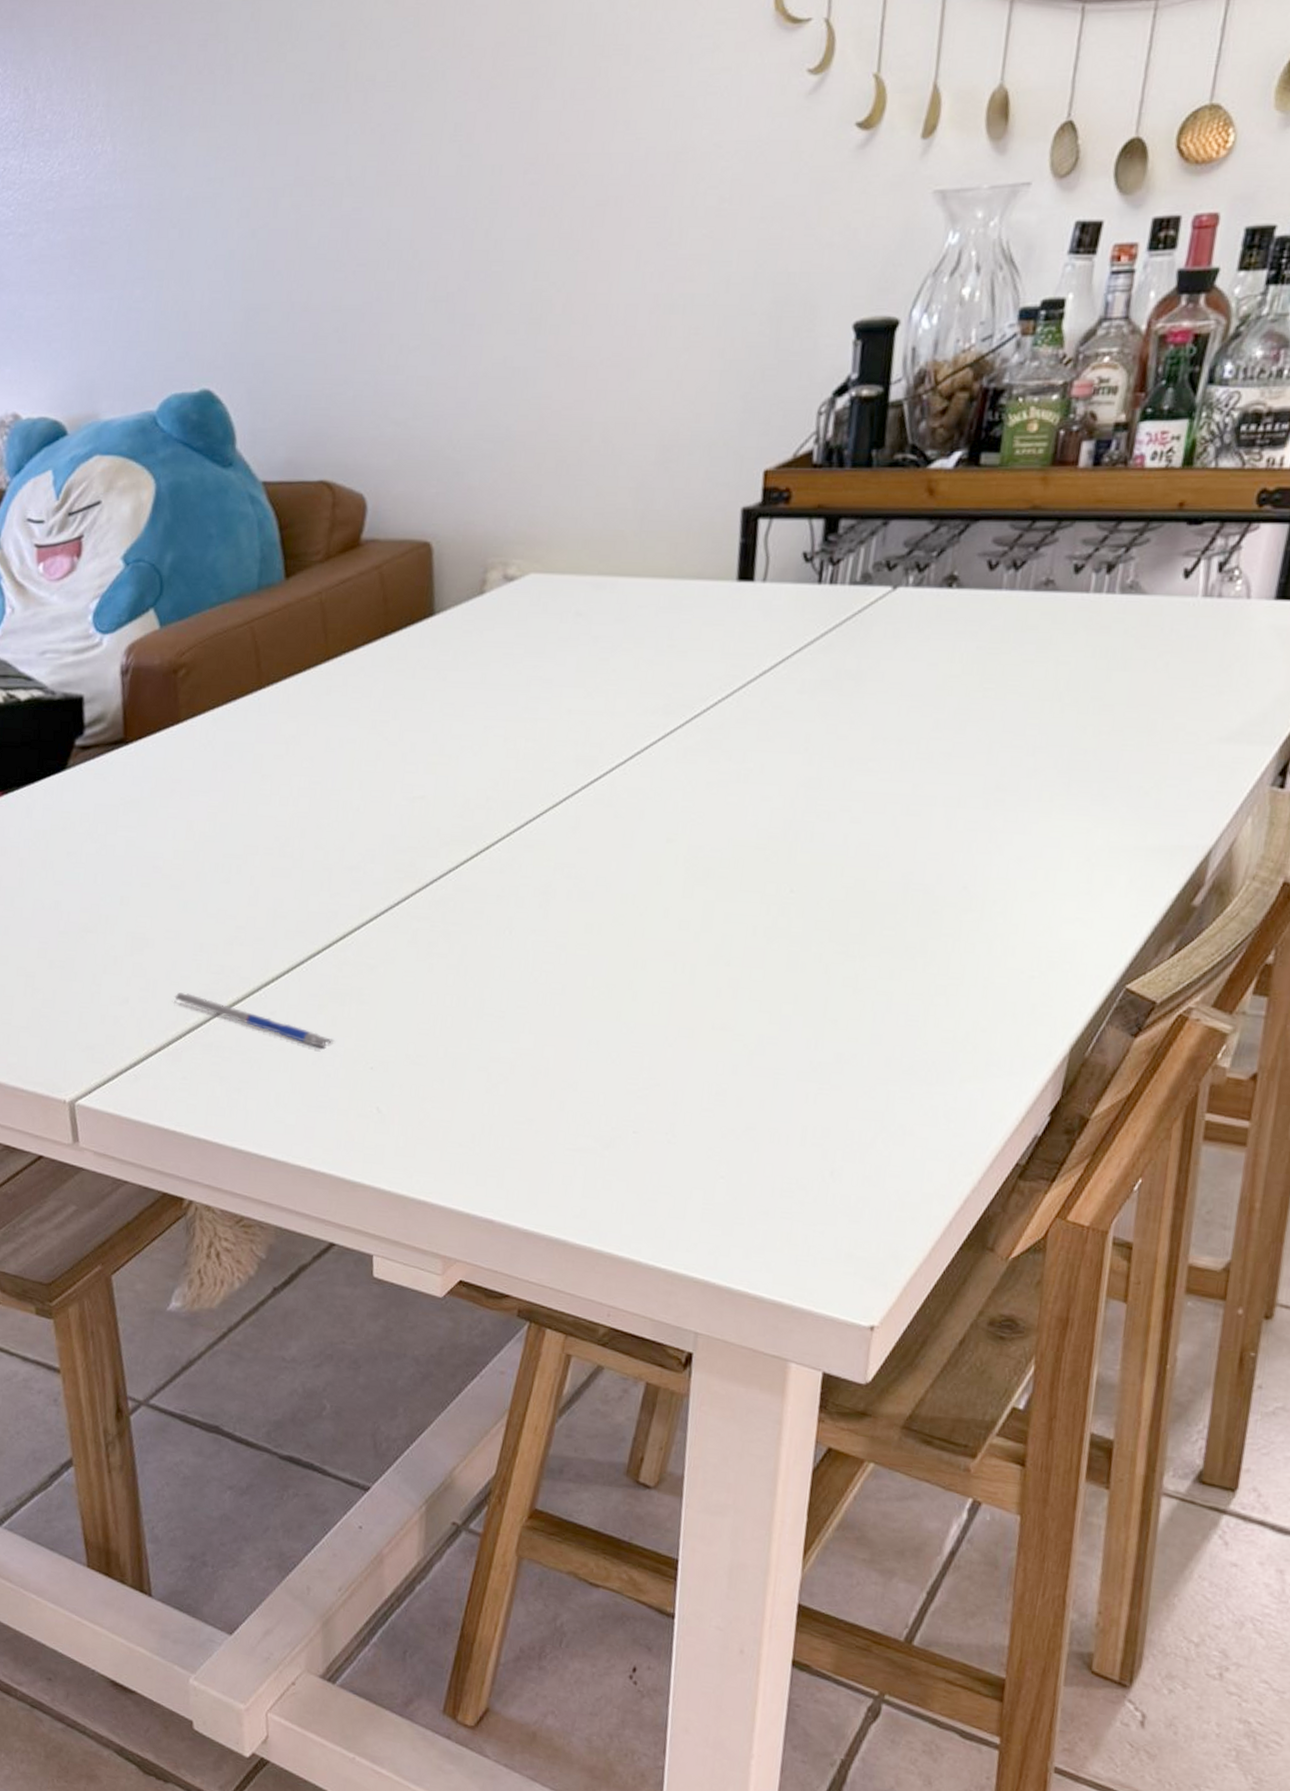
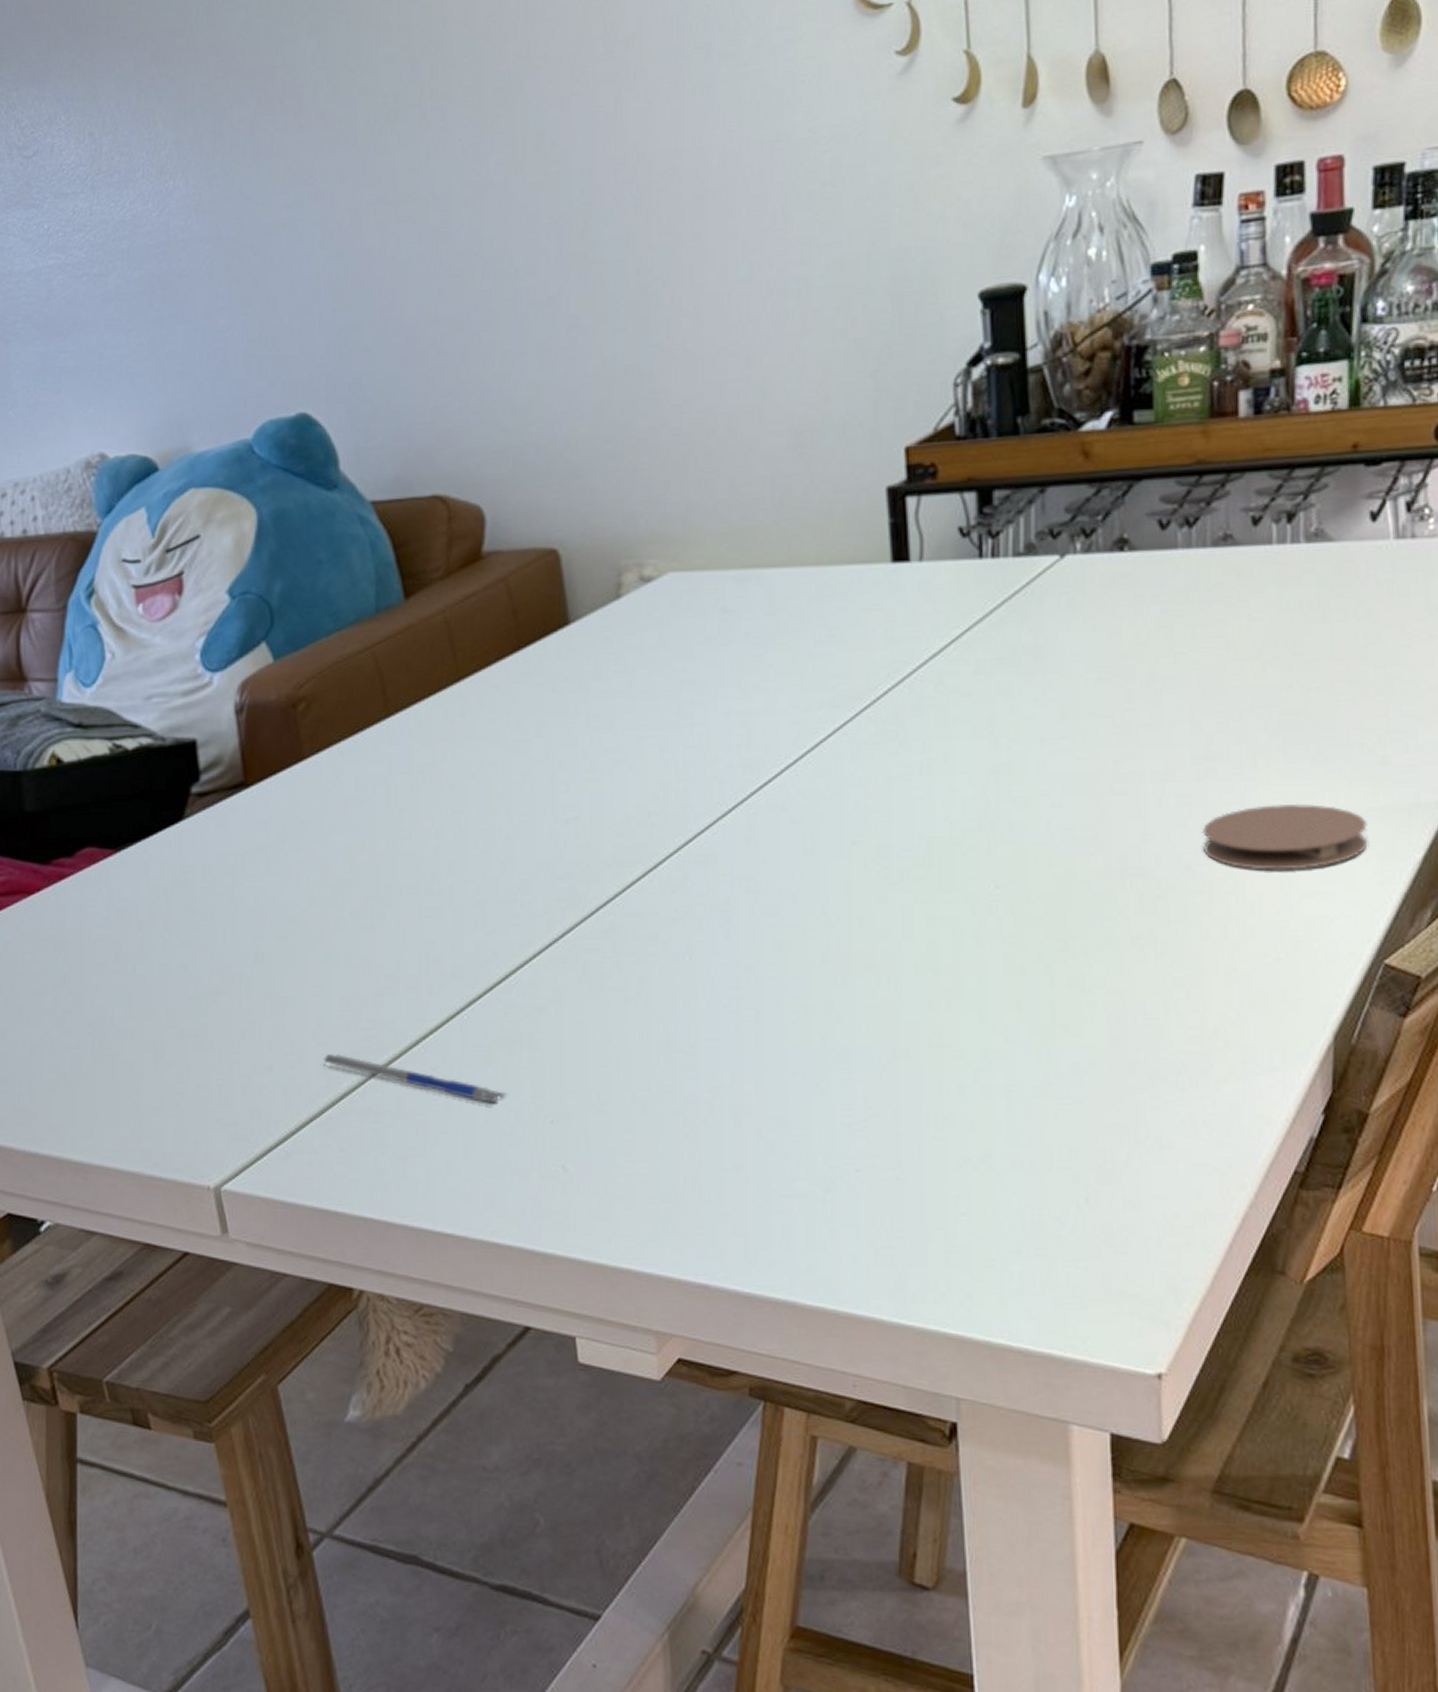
coaster: none [981,836,1132,898] -> present [1201,803,1368,871]

